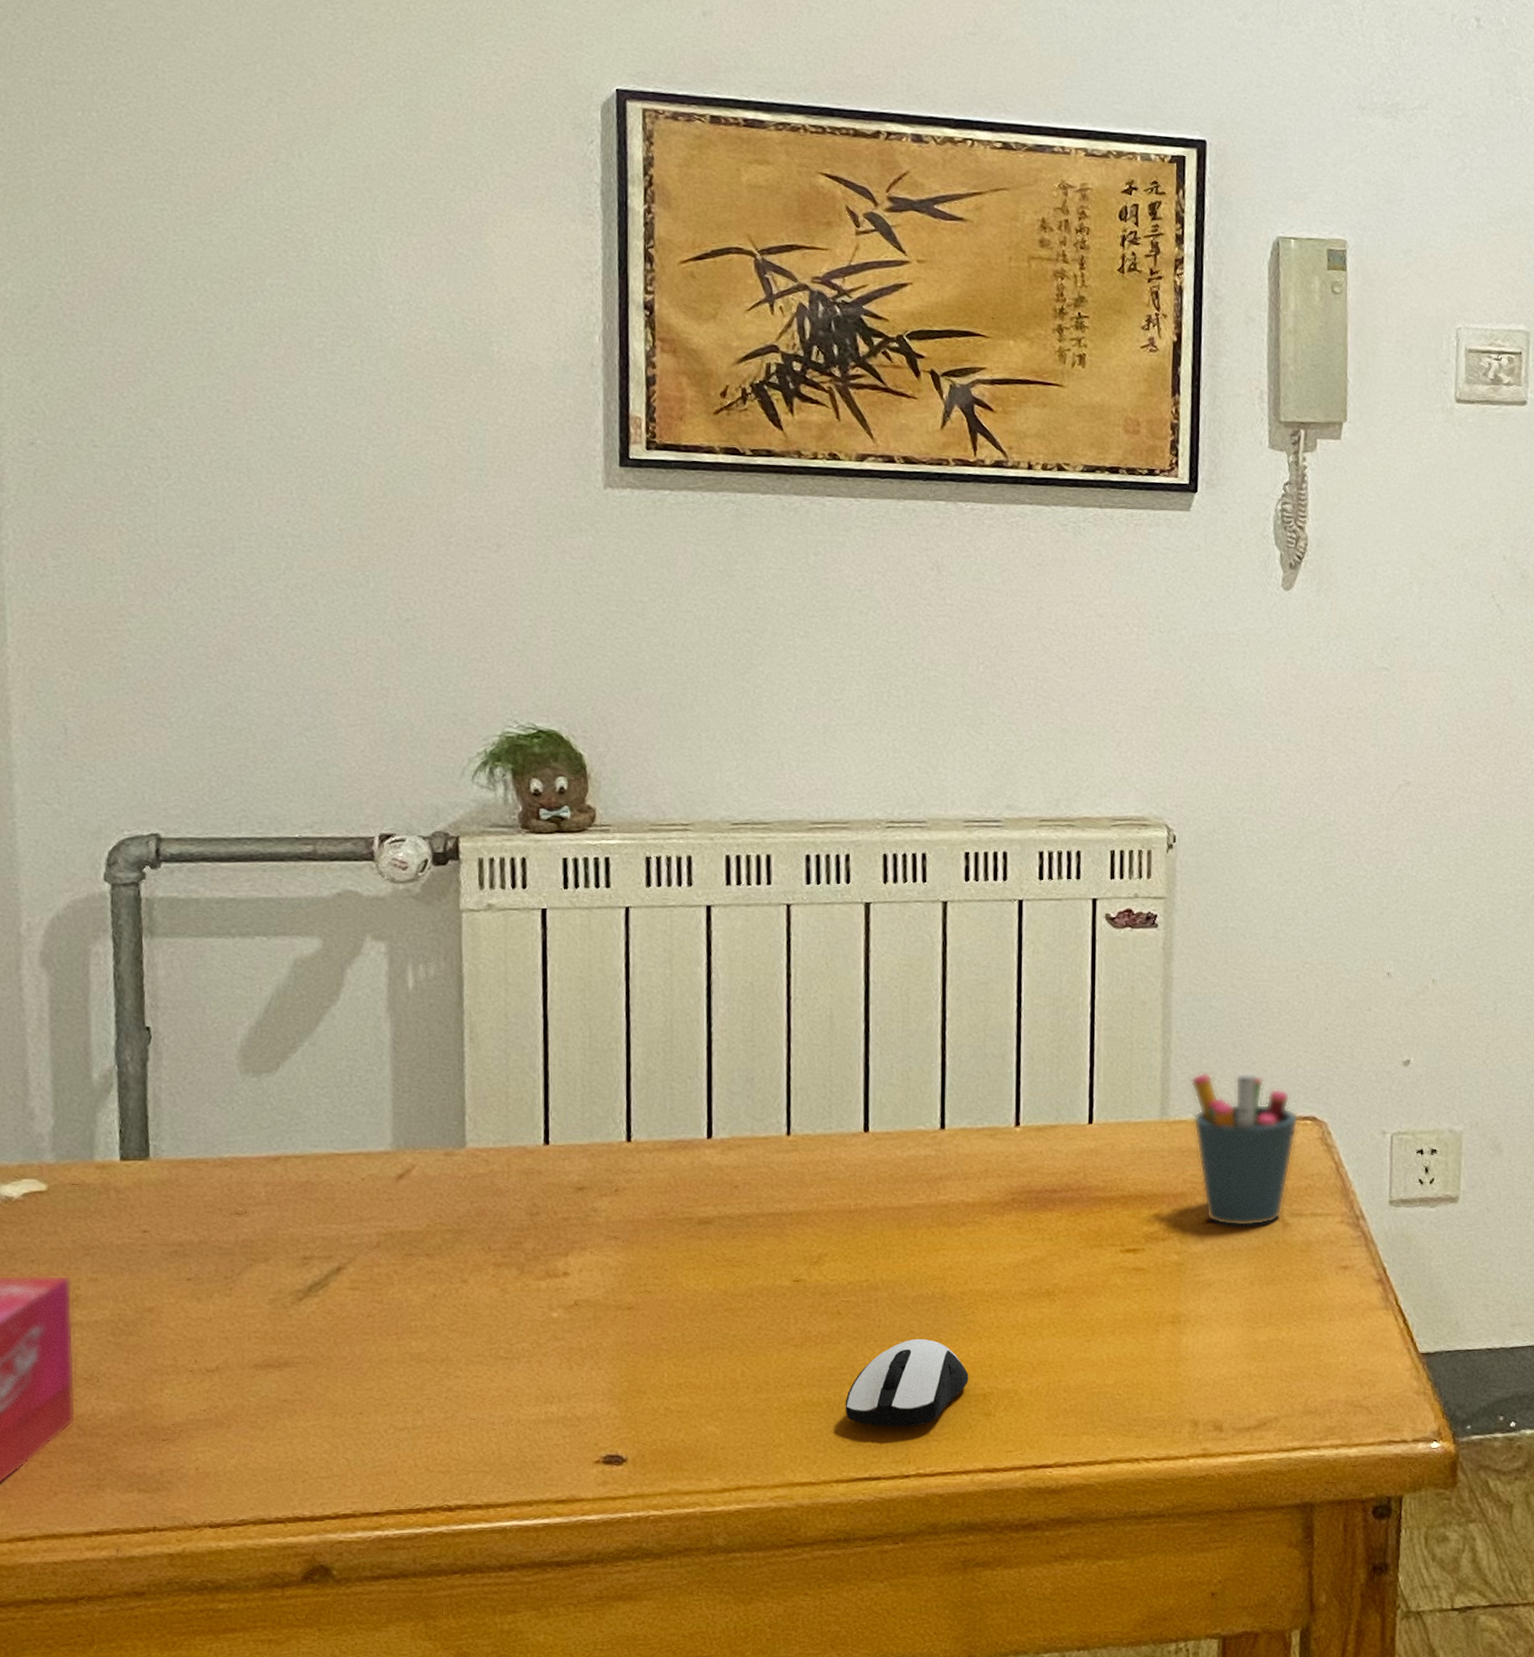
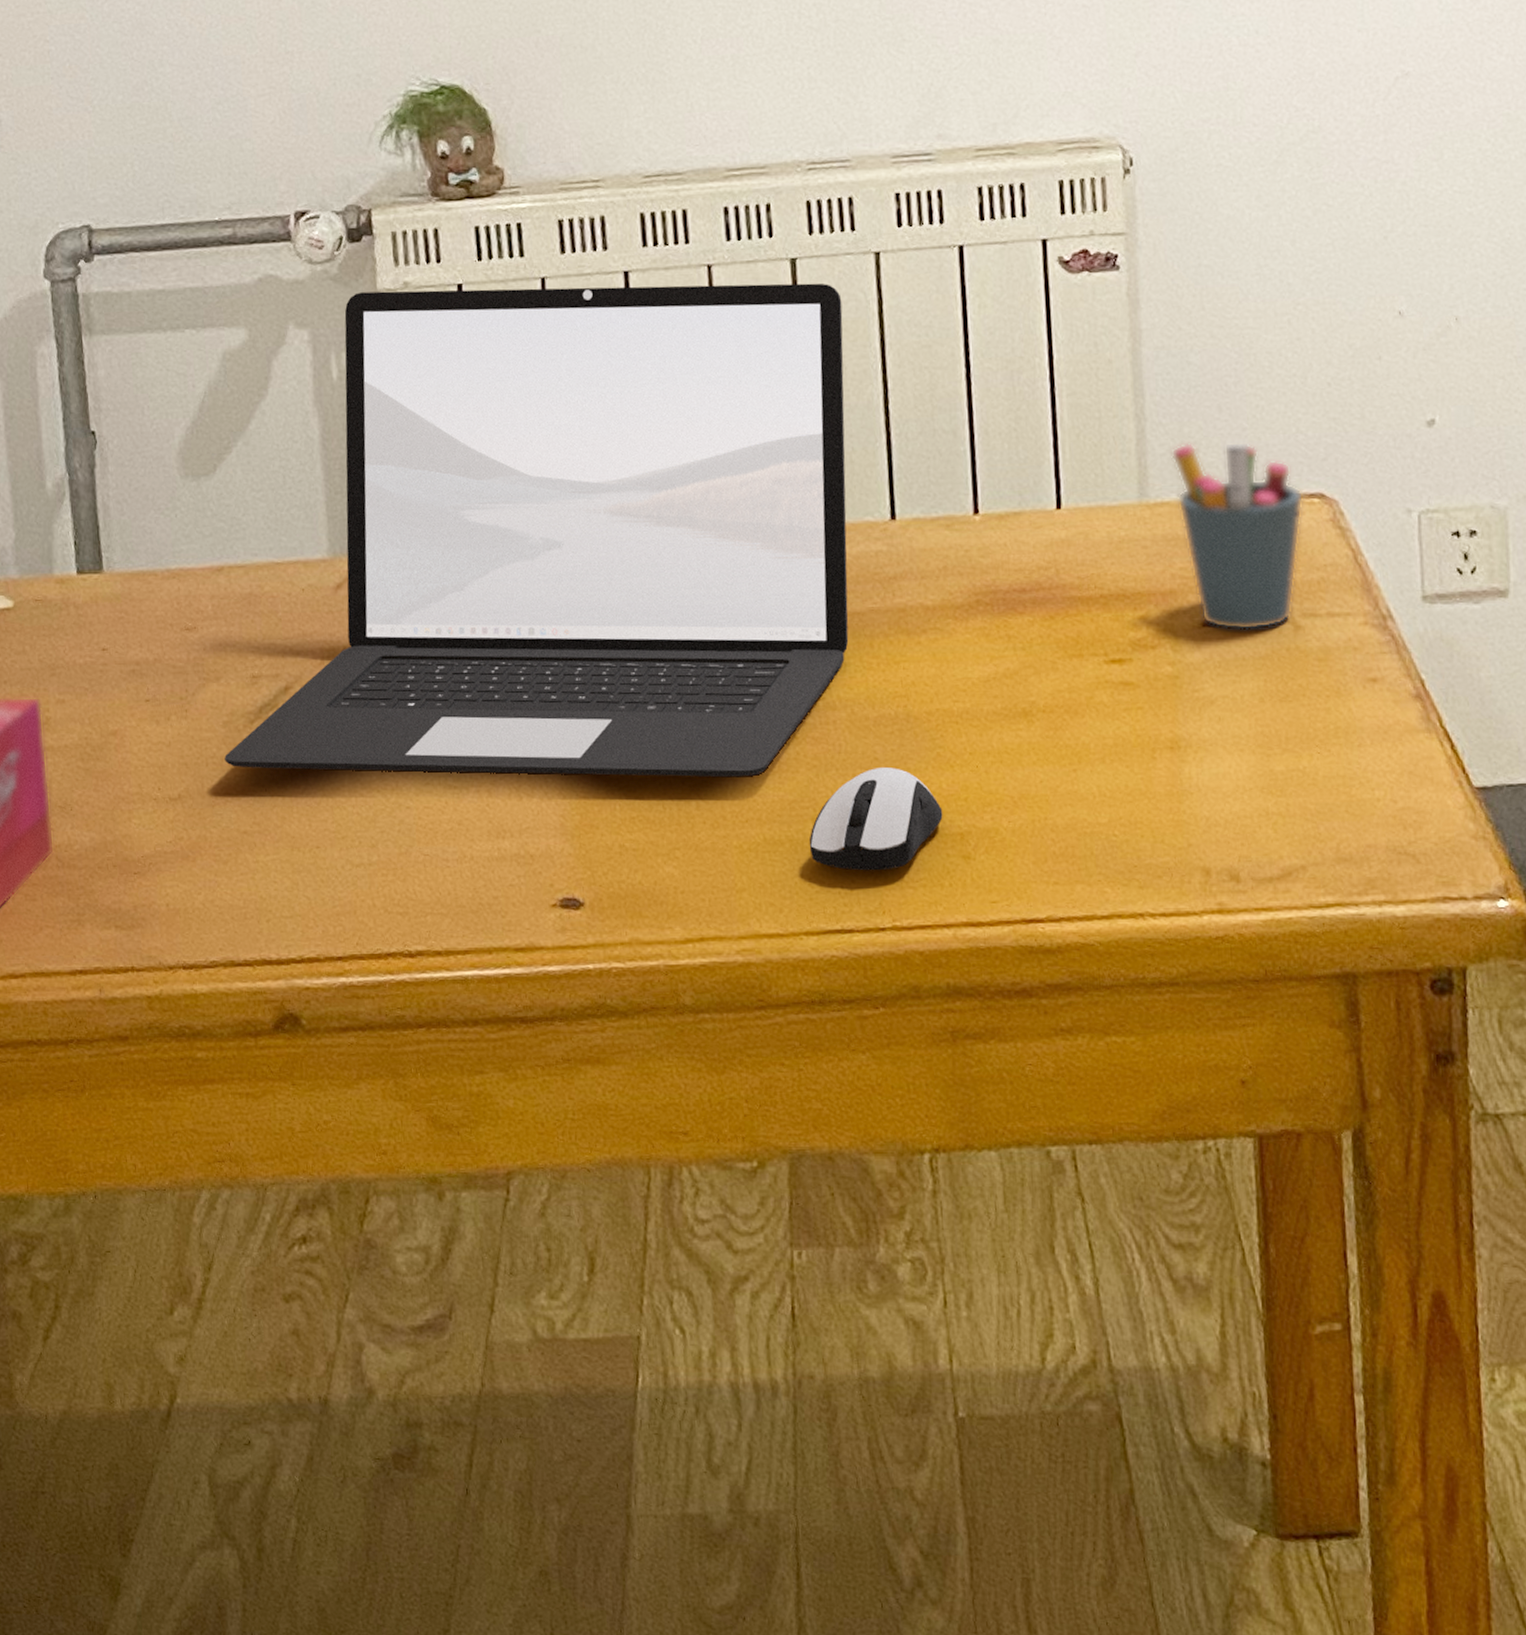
laptop: none [269,911,910,1348] -> present [224,283,849,778]

